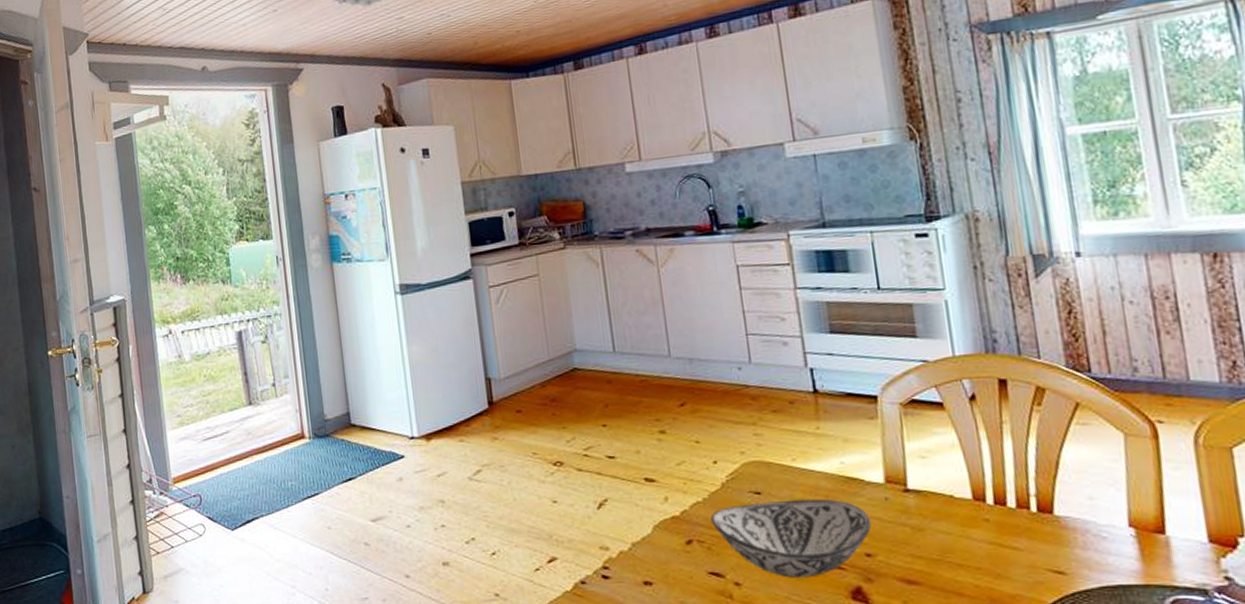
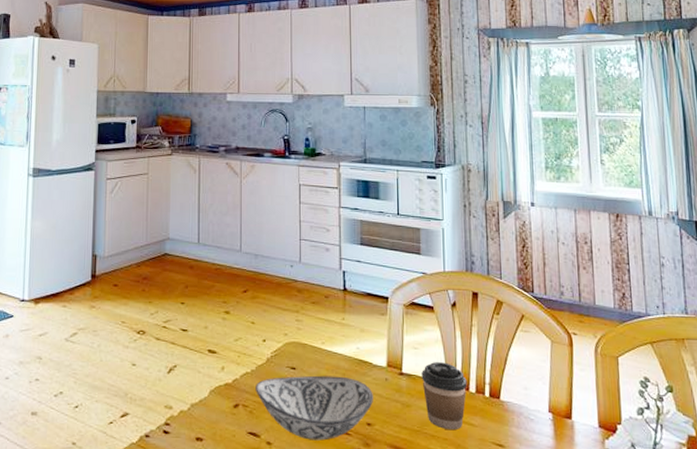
coffee cup: none [935,472,1003,556] -> present [421,362,467,429]

